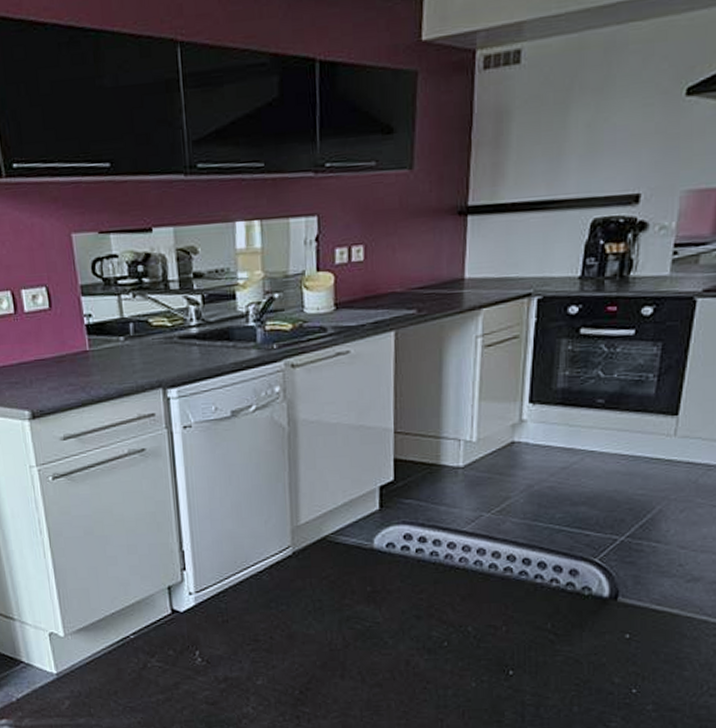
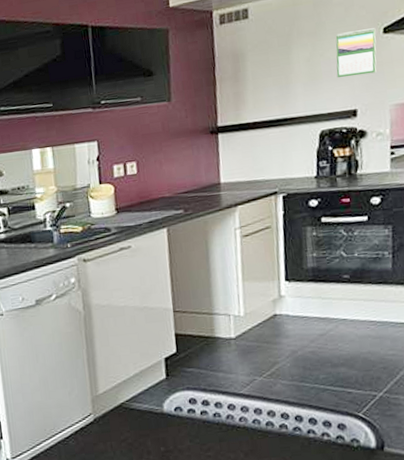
calendar: none [621,87,677,152] -> present [335,28,377,78]

